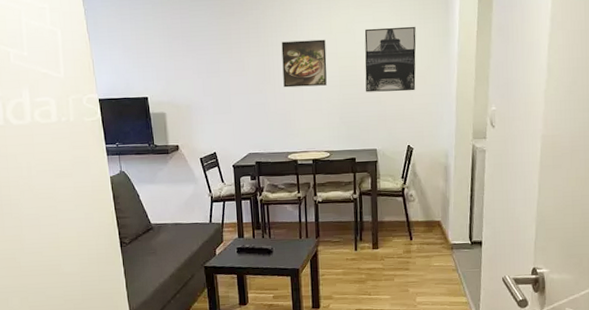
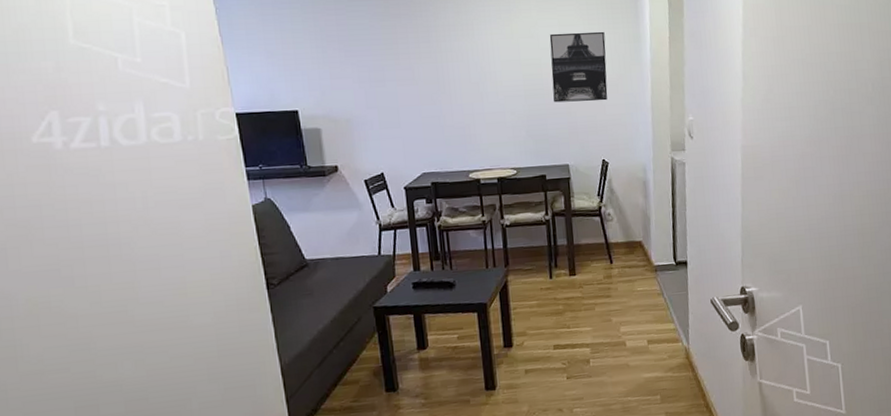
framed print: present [281,39,327,88] -> none [456,45,510,98]

